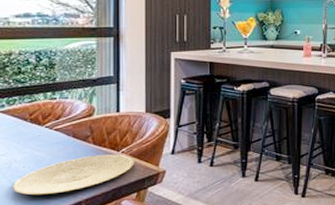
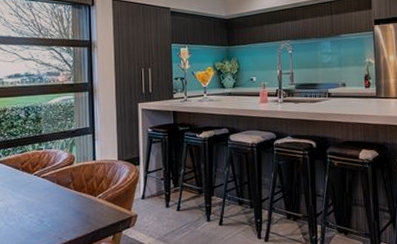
plate: present [13,154,135,196] -> none [9,199,110,237]

